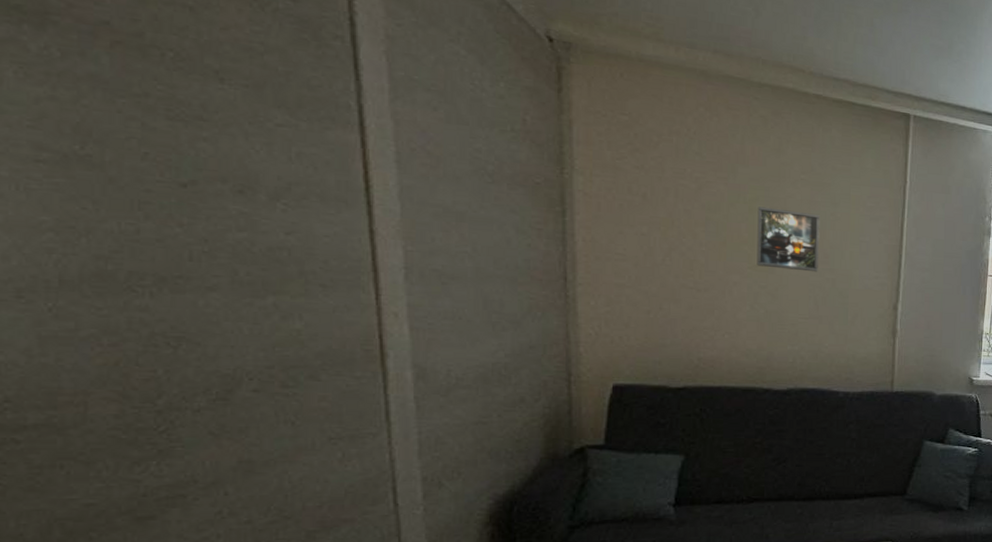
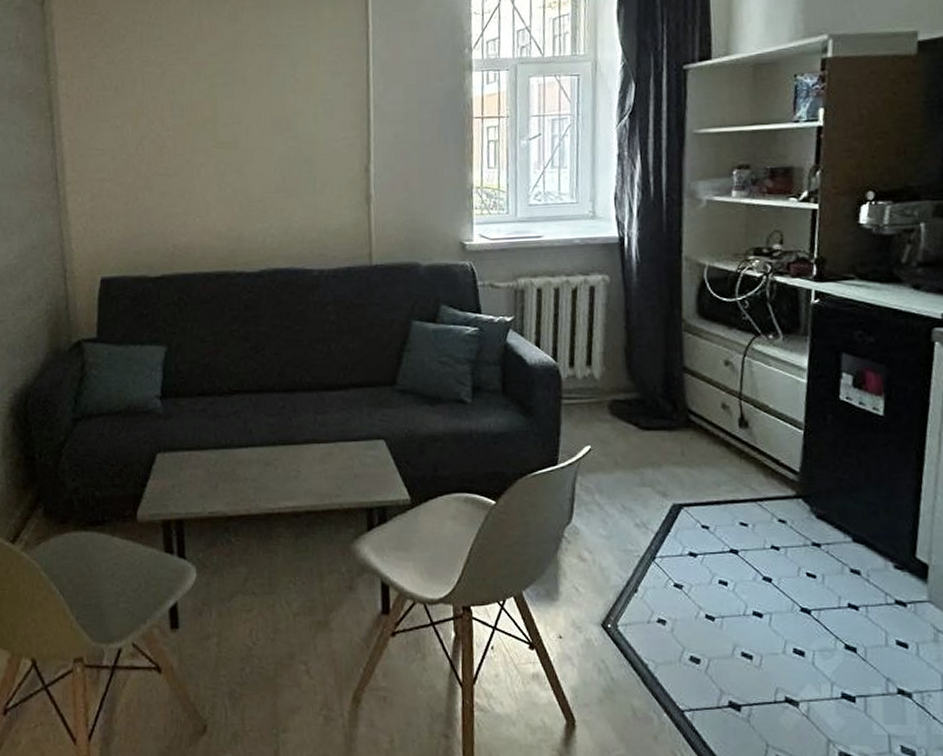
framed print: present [757,206,820,272] -> none [218,79,282,143]

